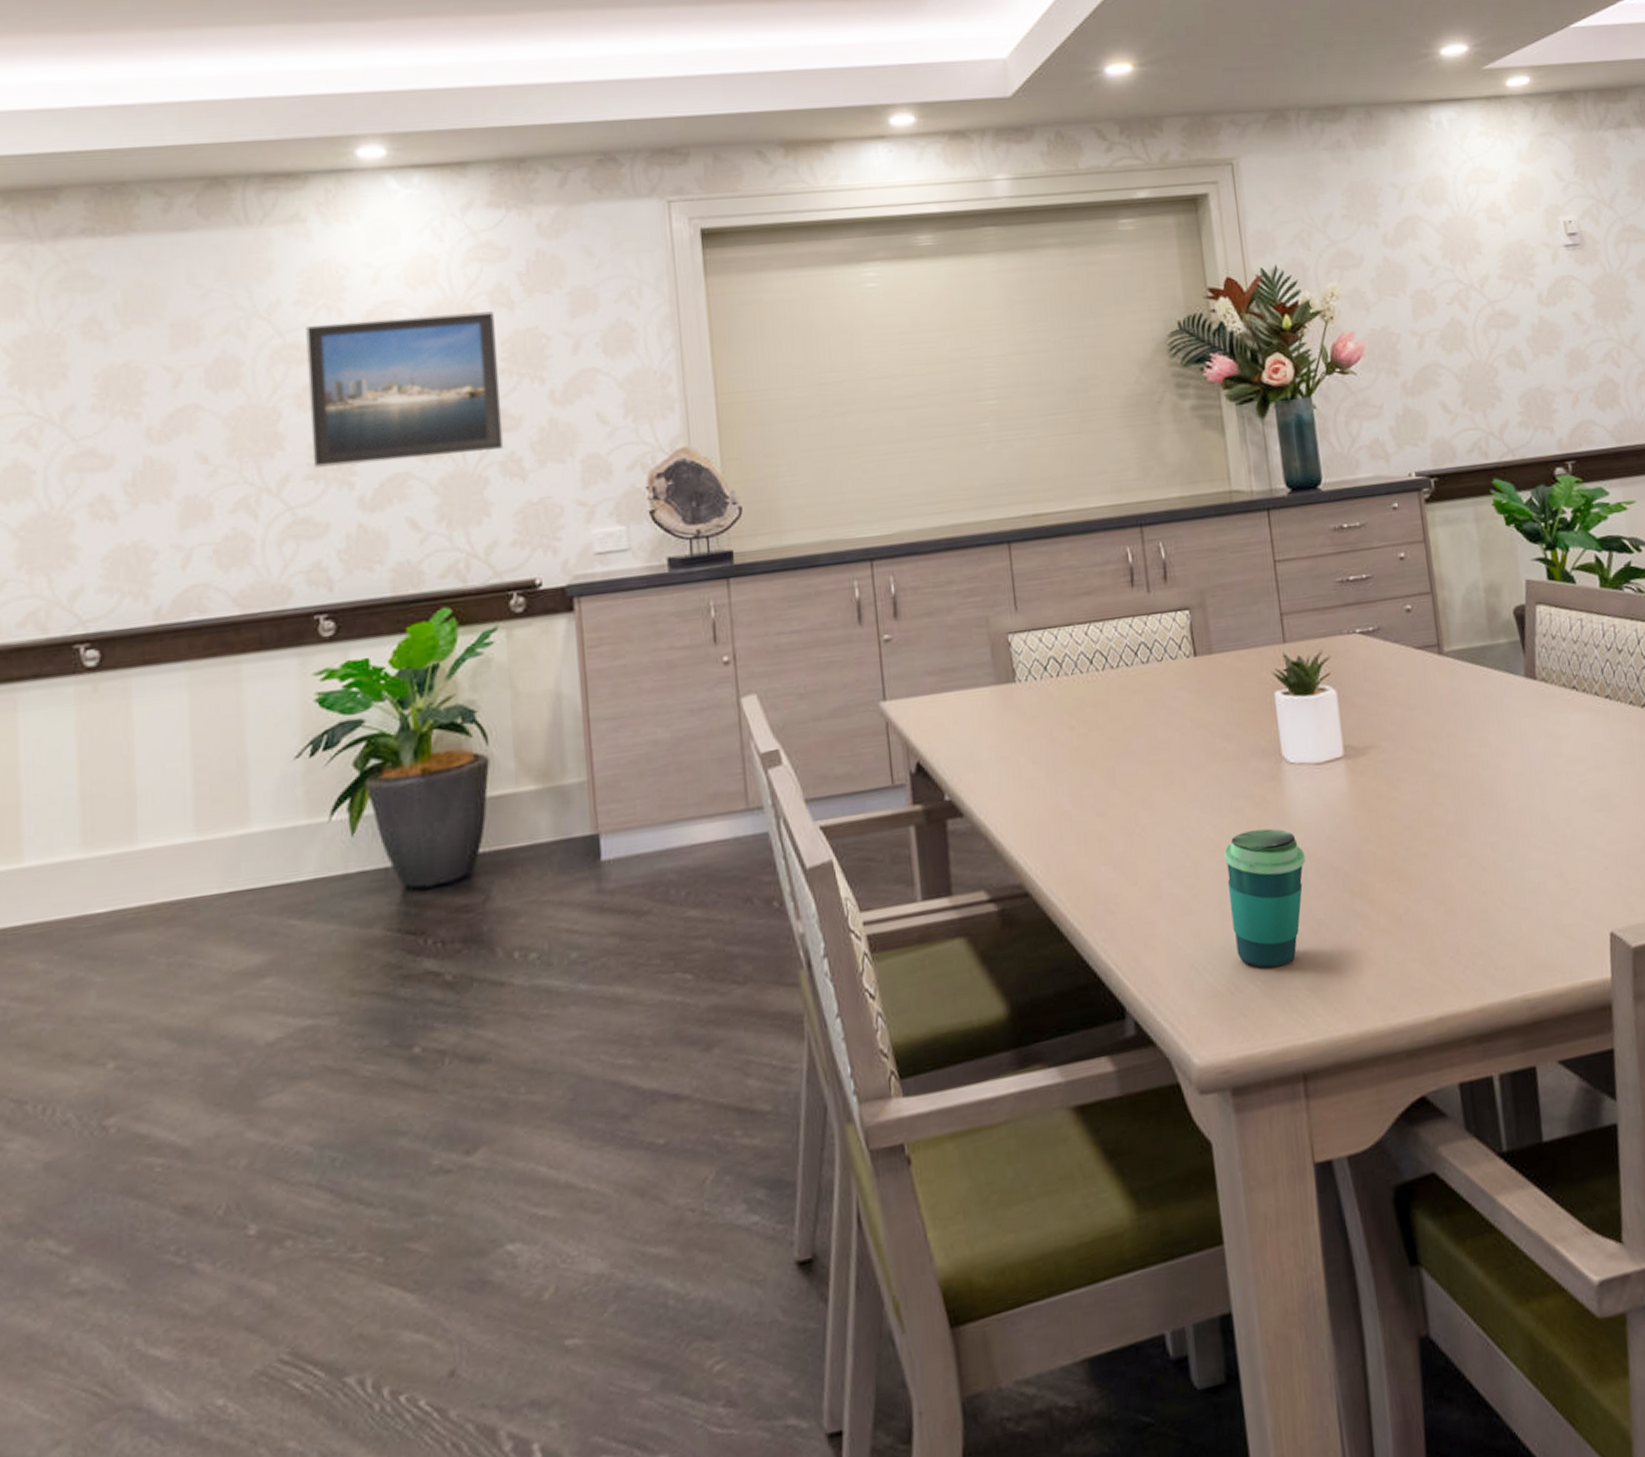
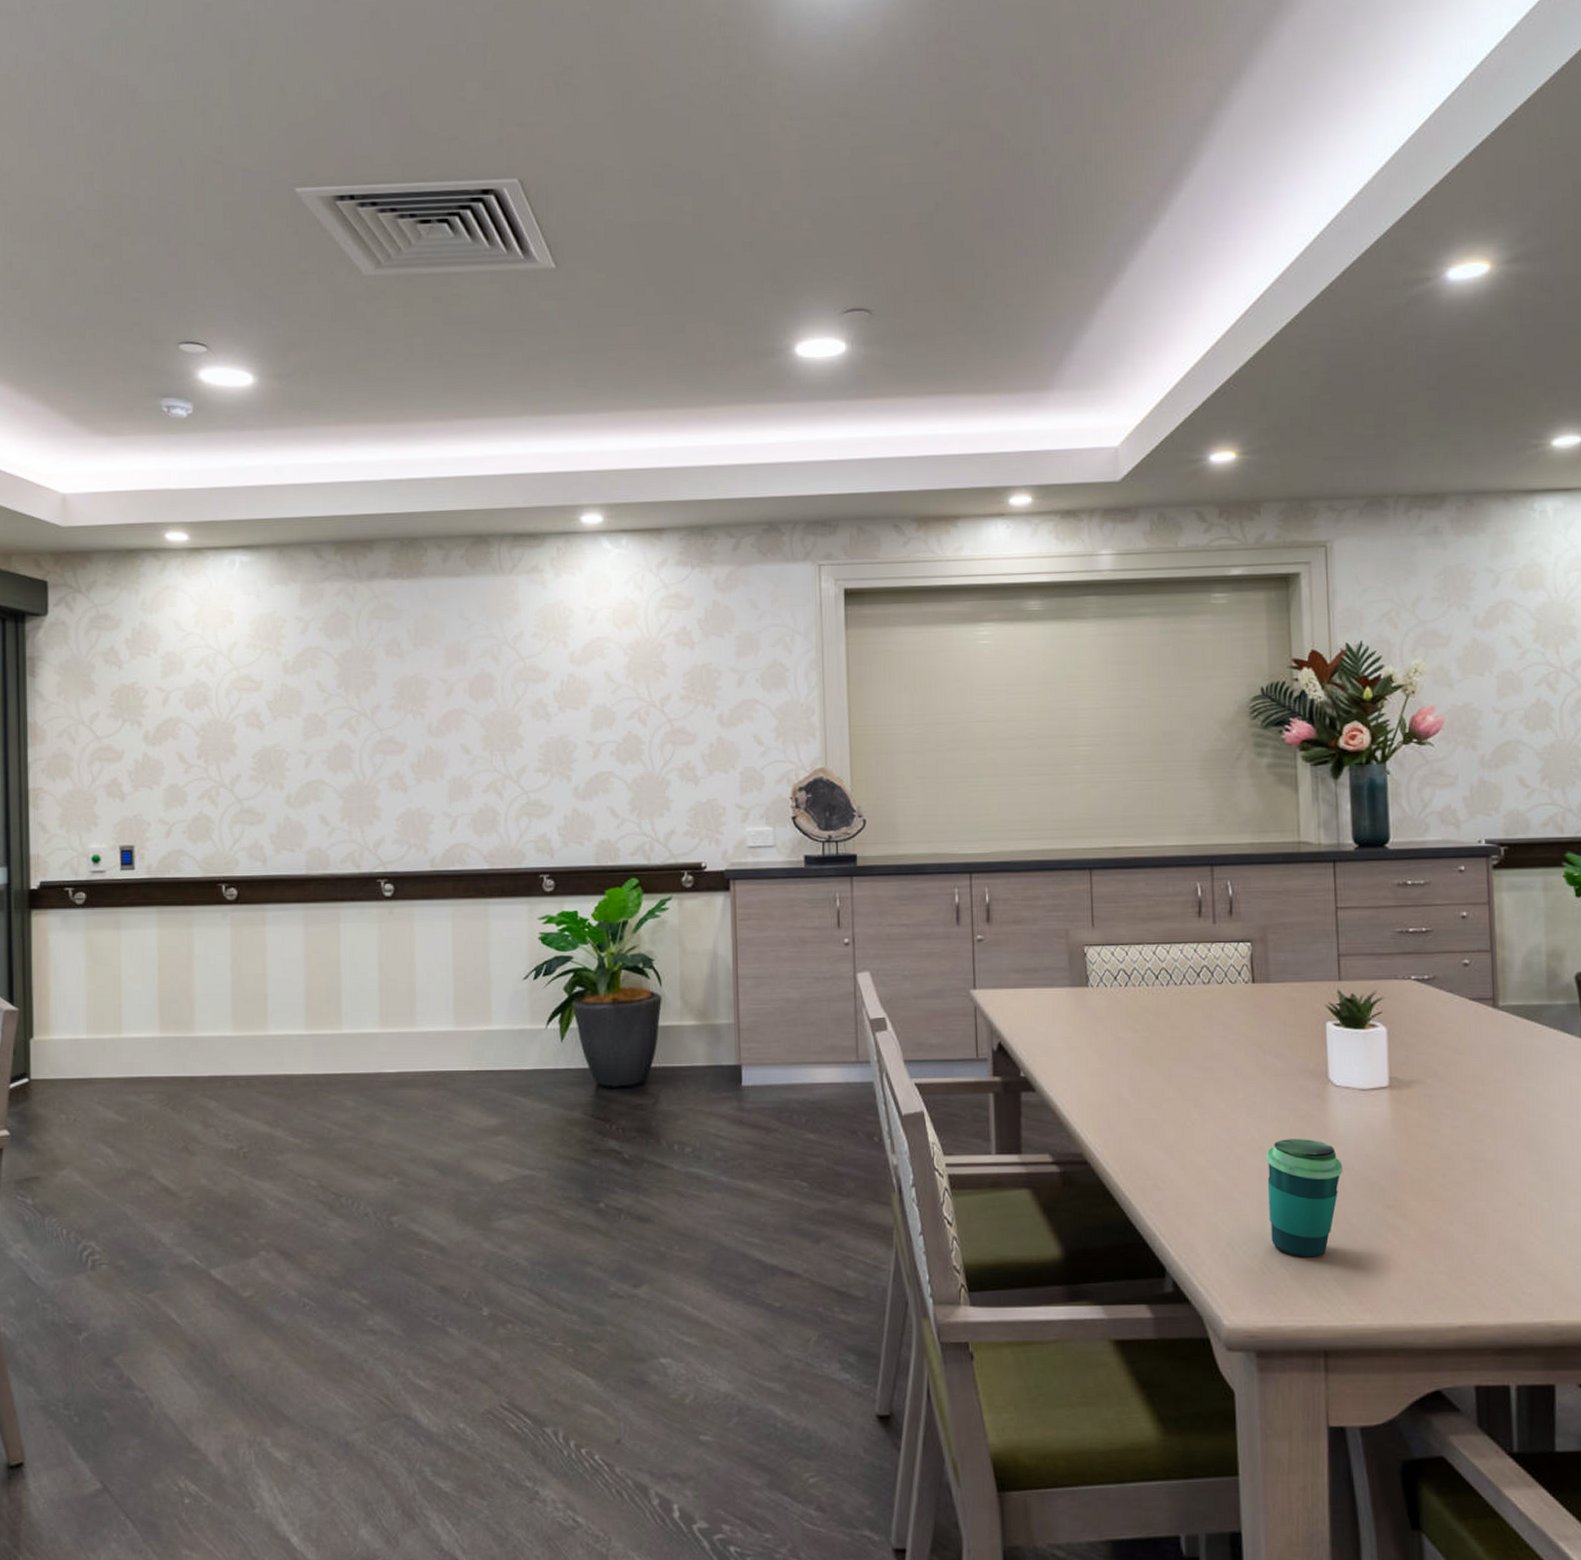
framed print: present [306,311,504,467] -> none [540,649,682,763]

